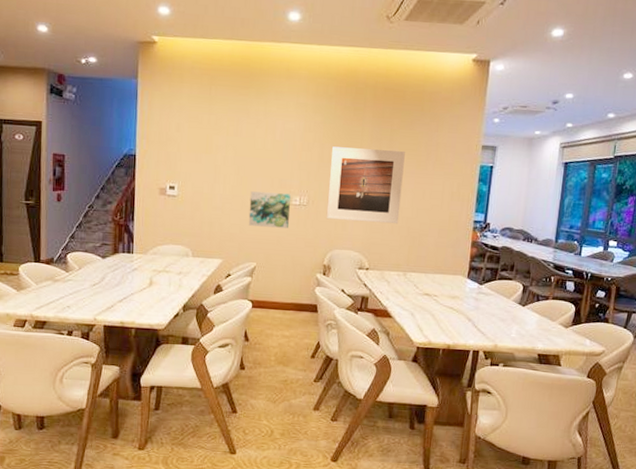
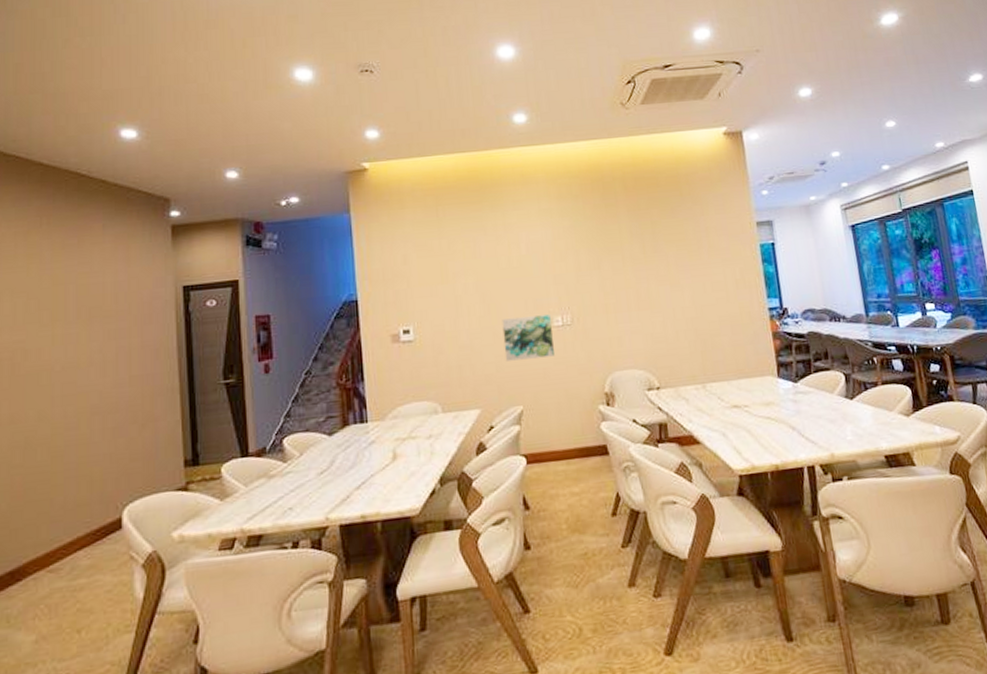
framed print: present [326,146,405,224] -> none [588,242,683,337]

